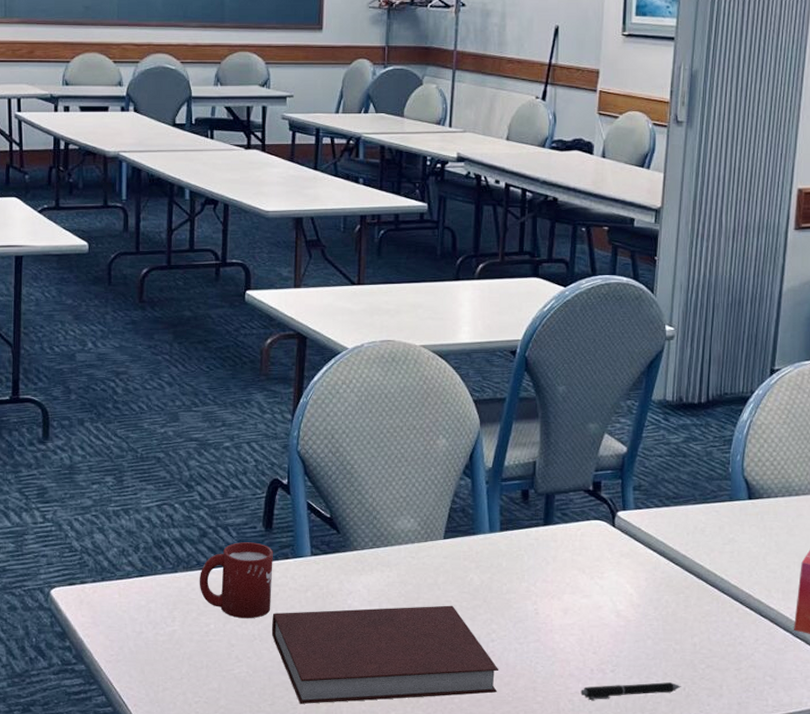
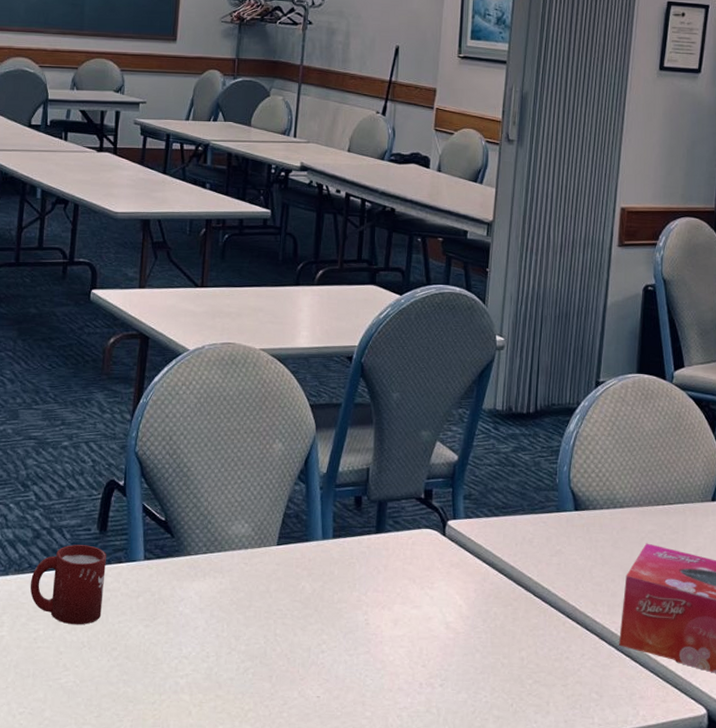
notebook: present [271,605,499,704] -> none [100,614,329,716]
pen: present [581,682,681,700] -> none [409,698,509,716]

